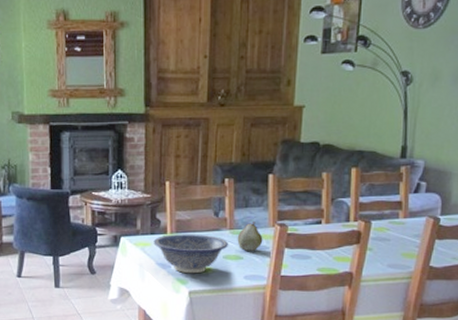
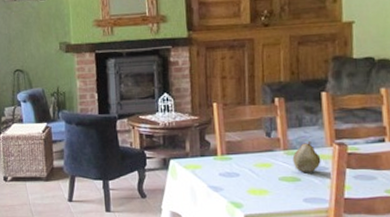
decorative bowl: present [153,234,229,274] -> none [204,155,285,197]

